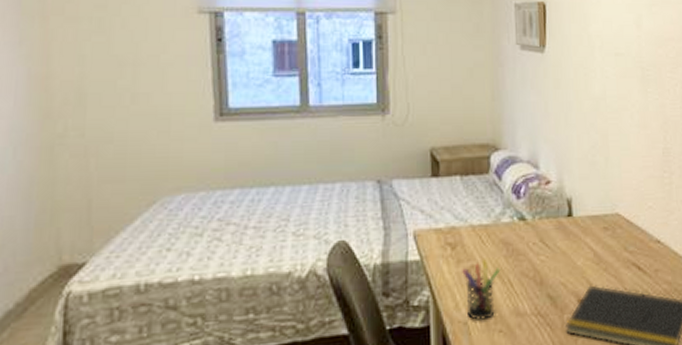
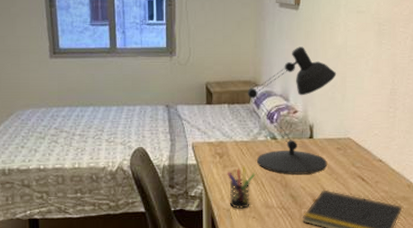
desk lamp: none [484,98,597,267] -> present [247,46,337,174]

